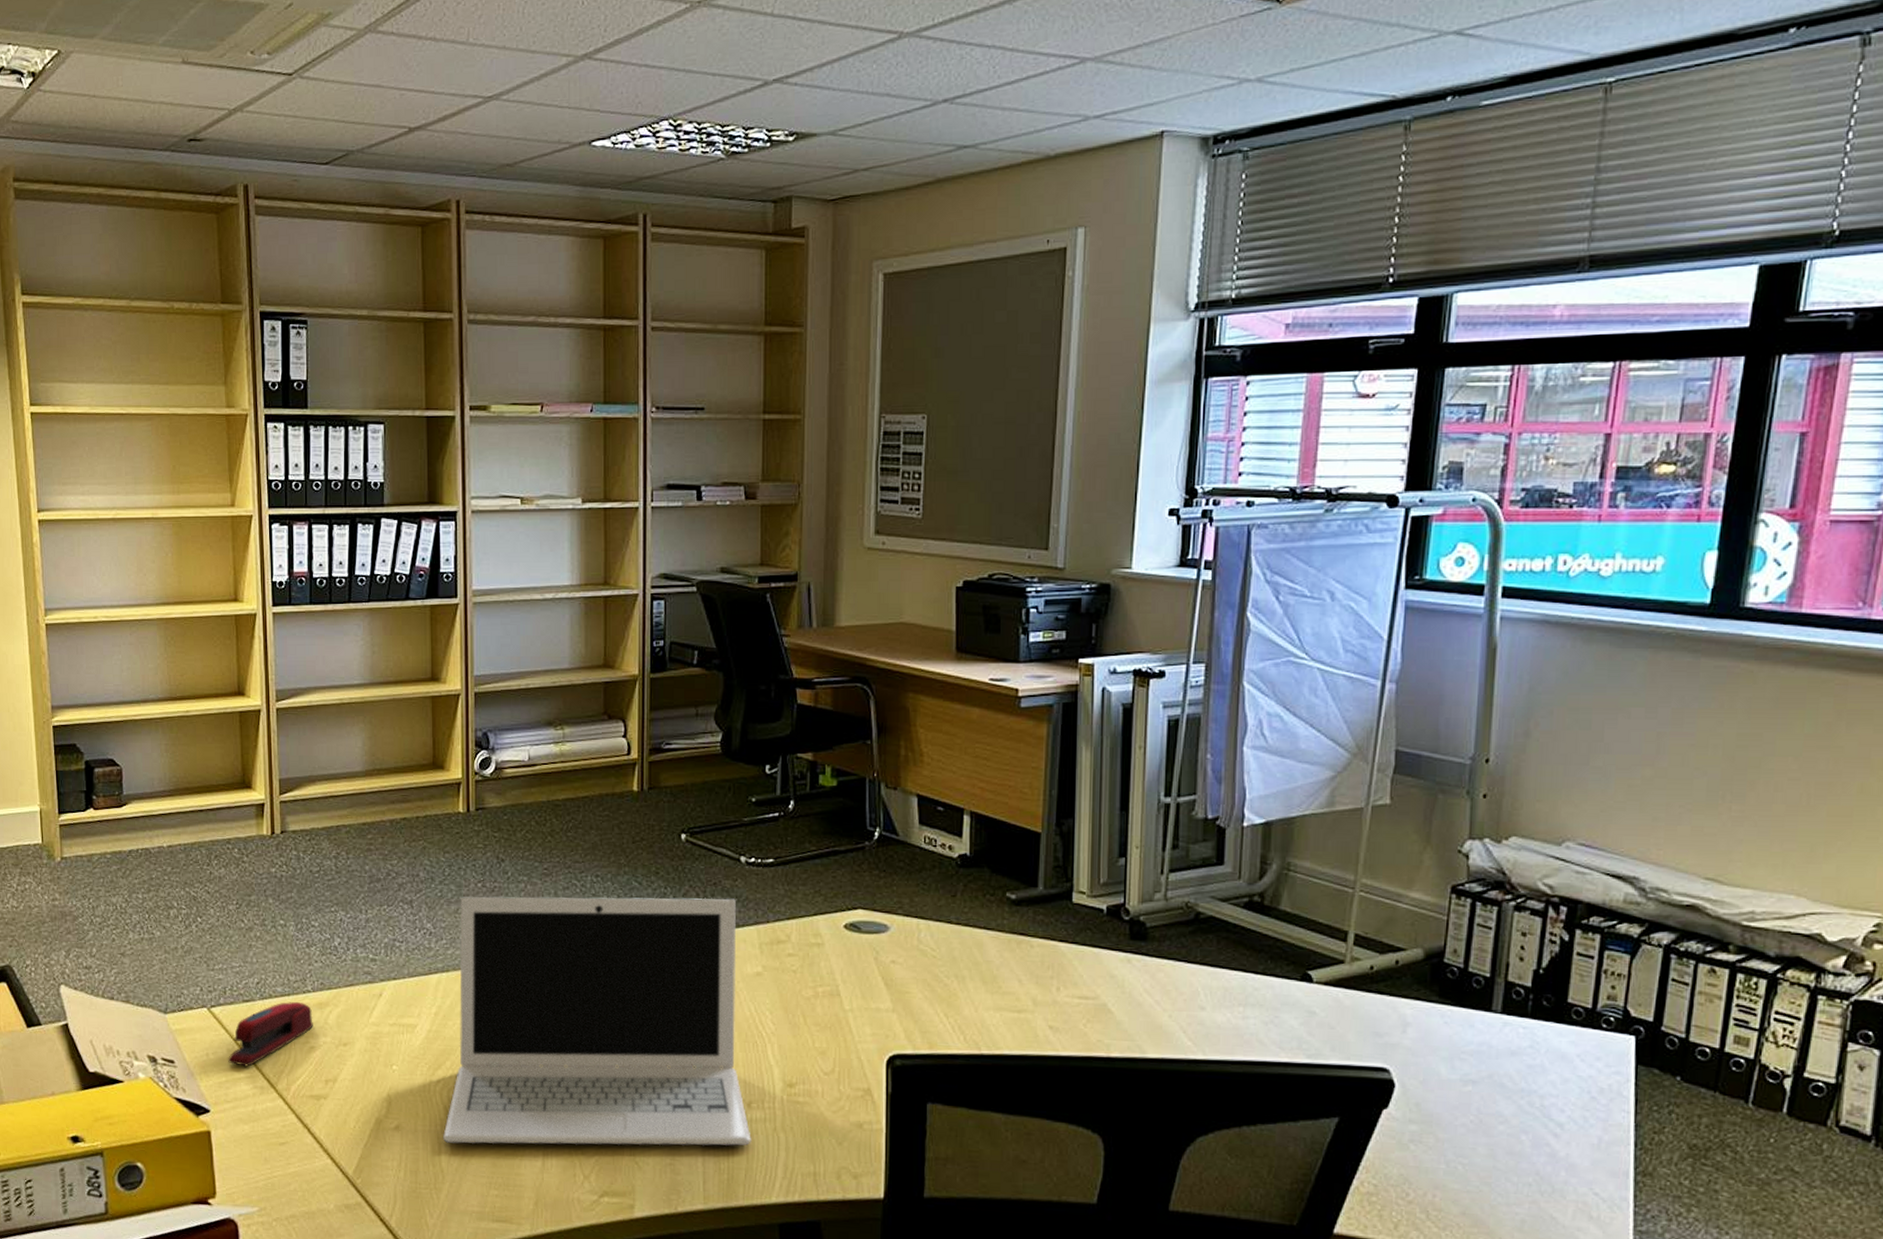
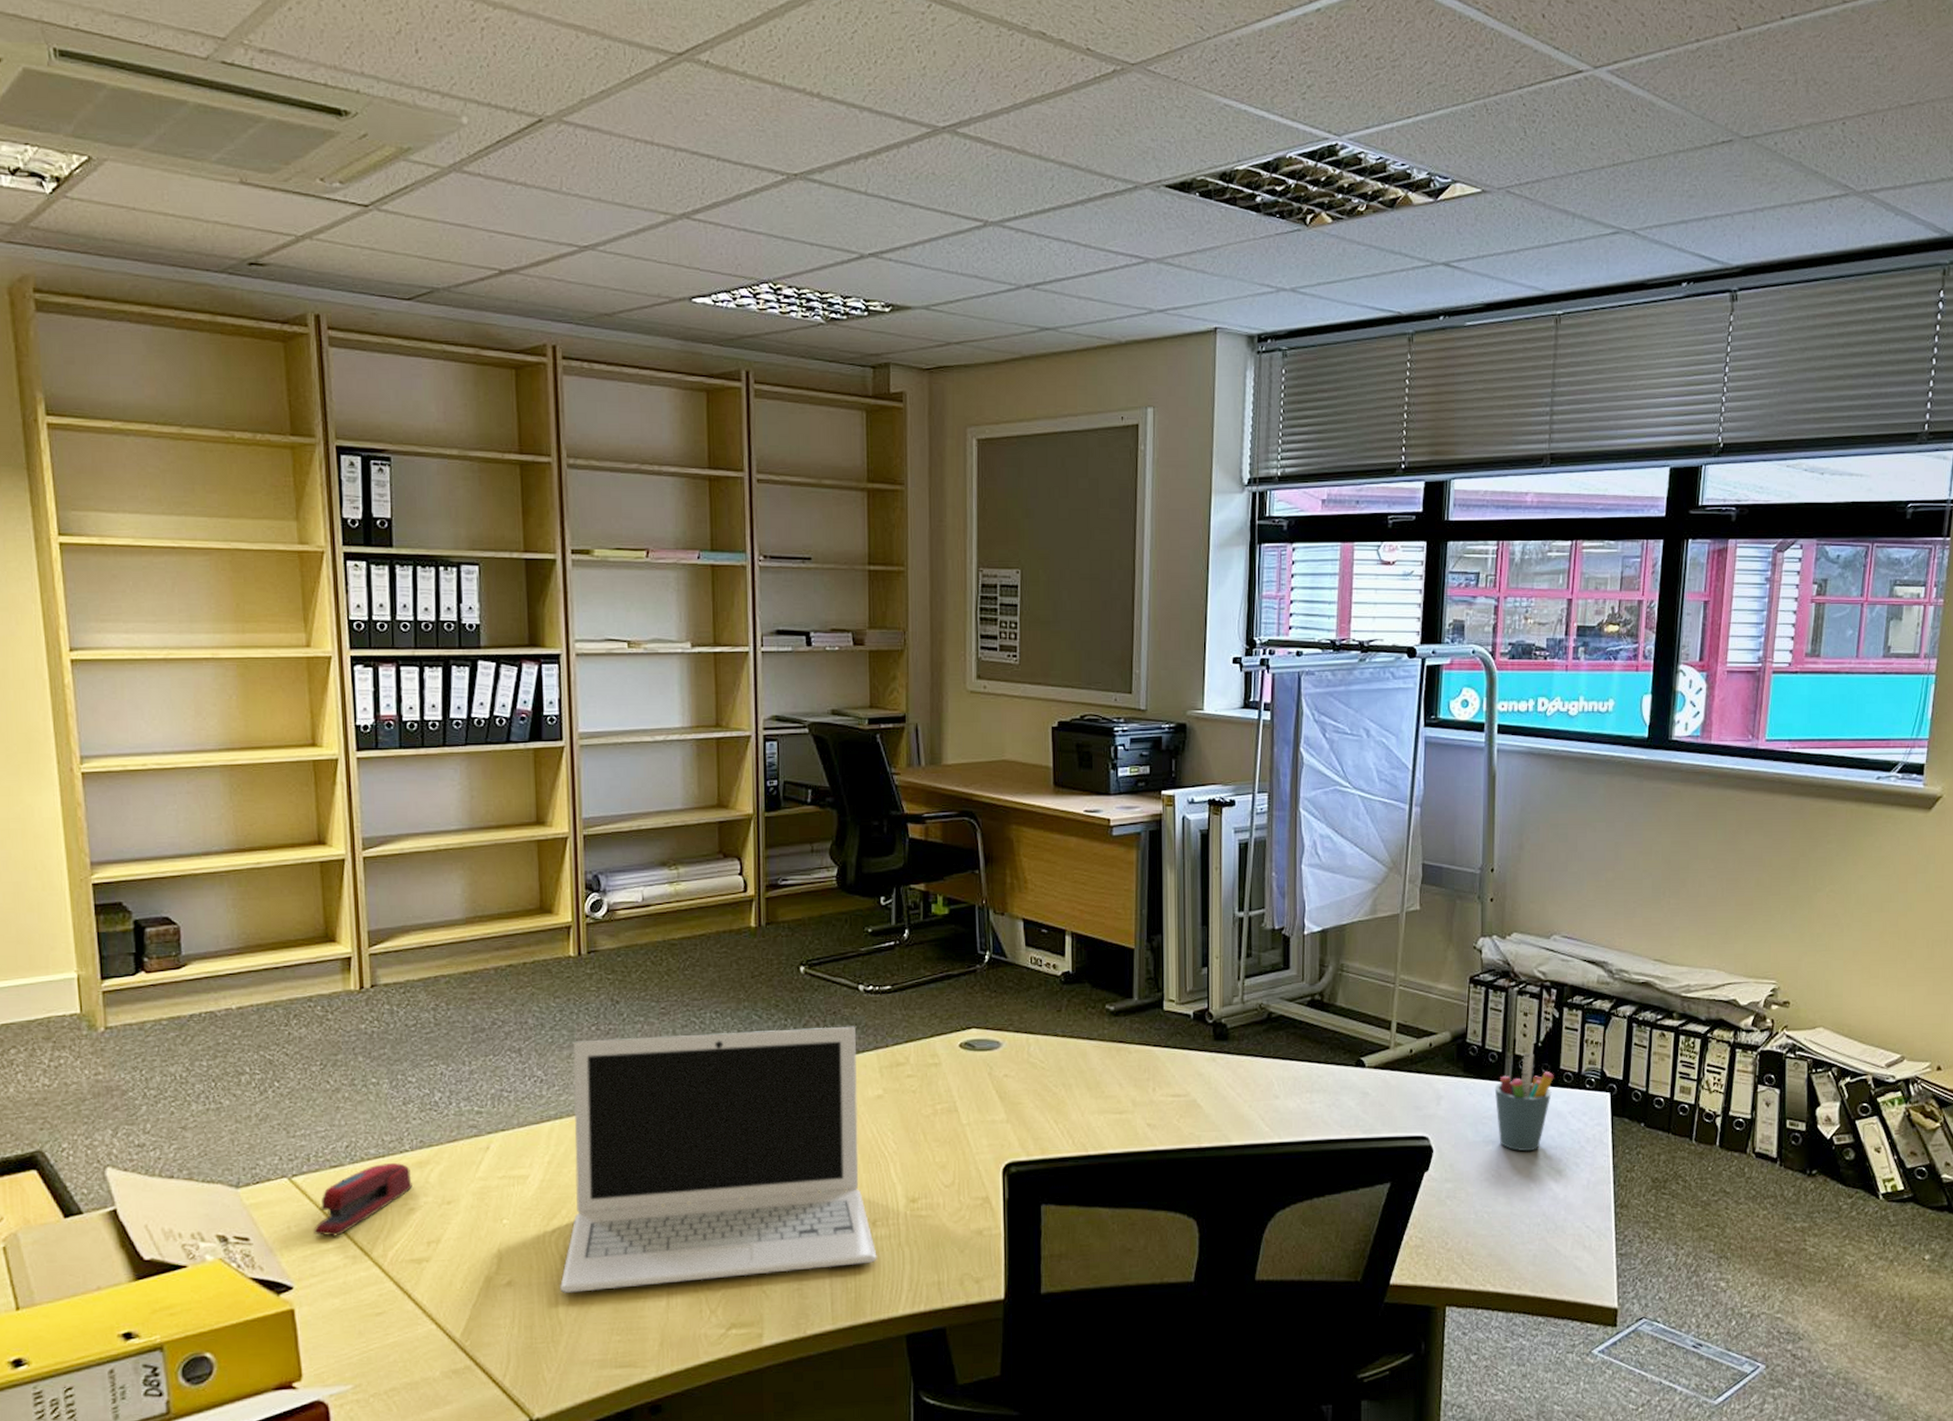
pen holder: none [1478,979,1559,1097] -> present [1494,1052,1554,1152]

